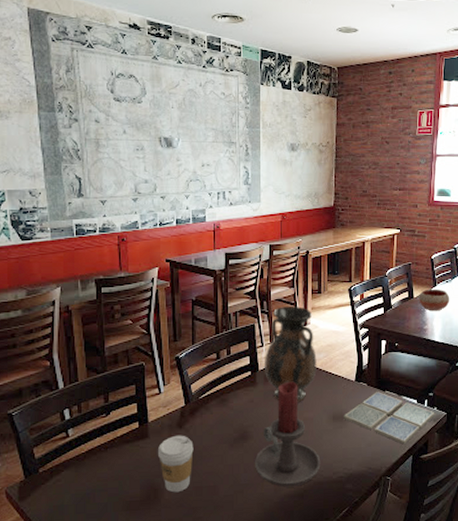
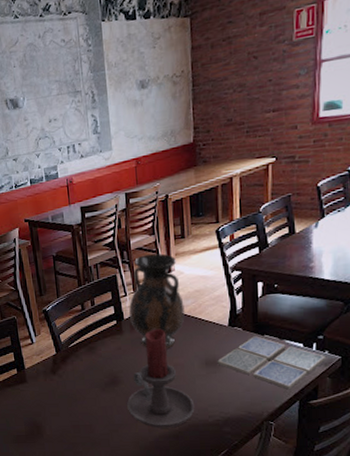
coffee cup: present [157,435,194,493] -> none [36,380,69,430]
bowl: present [419,289,450,311] -> none [302,220,343,247]

